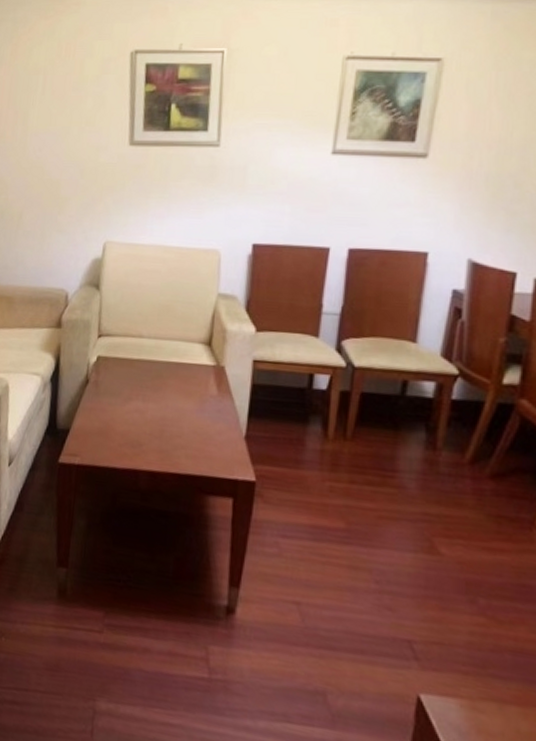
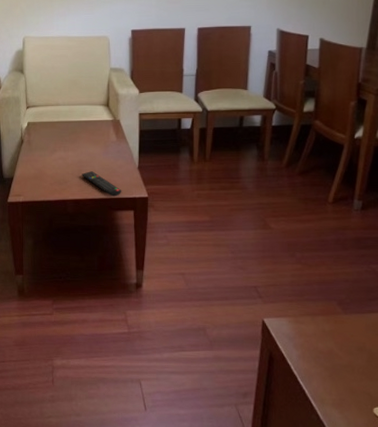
remote control: none [164,433,219,475] -> present [82,171,122,197]

